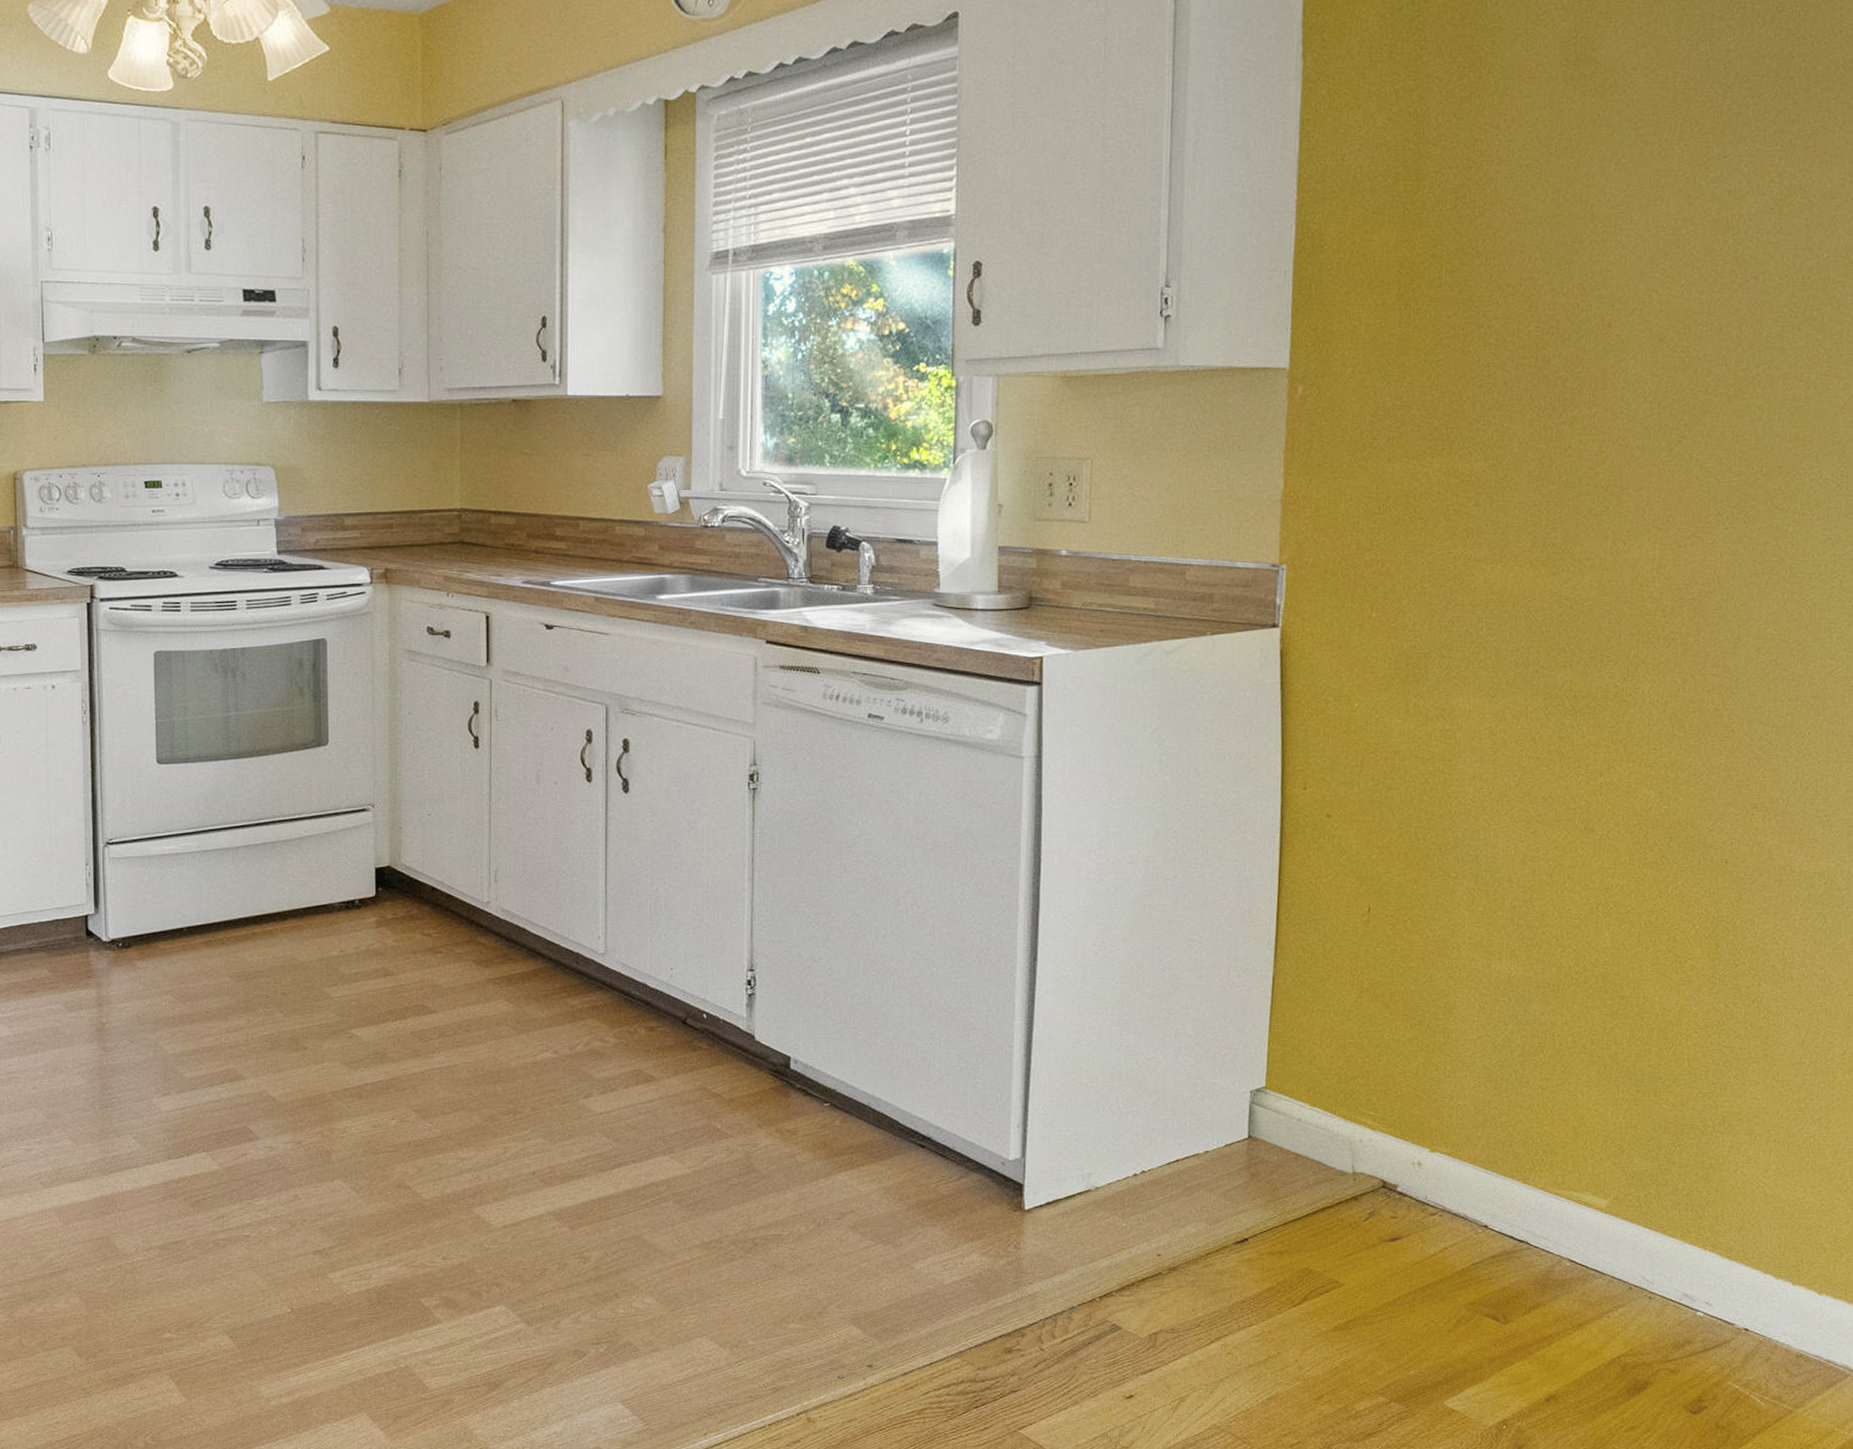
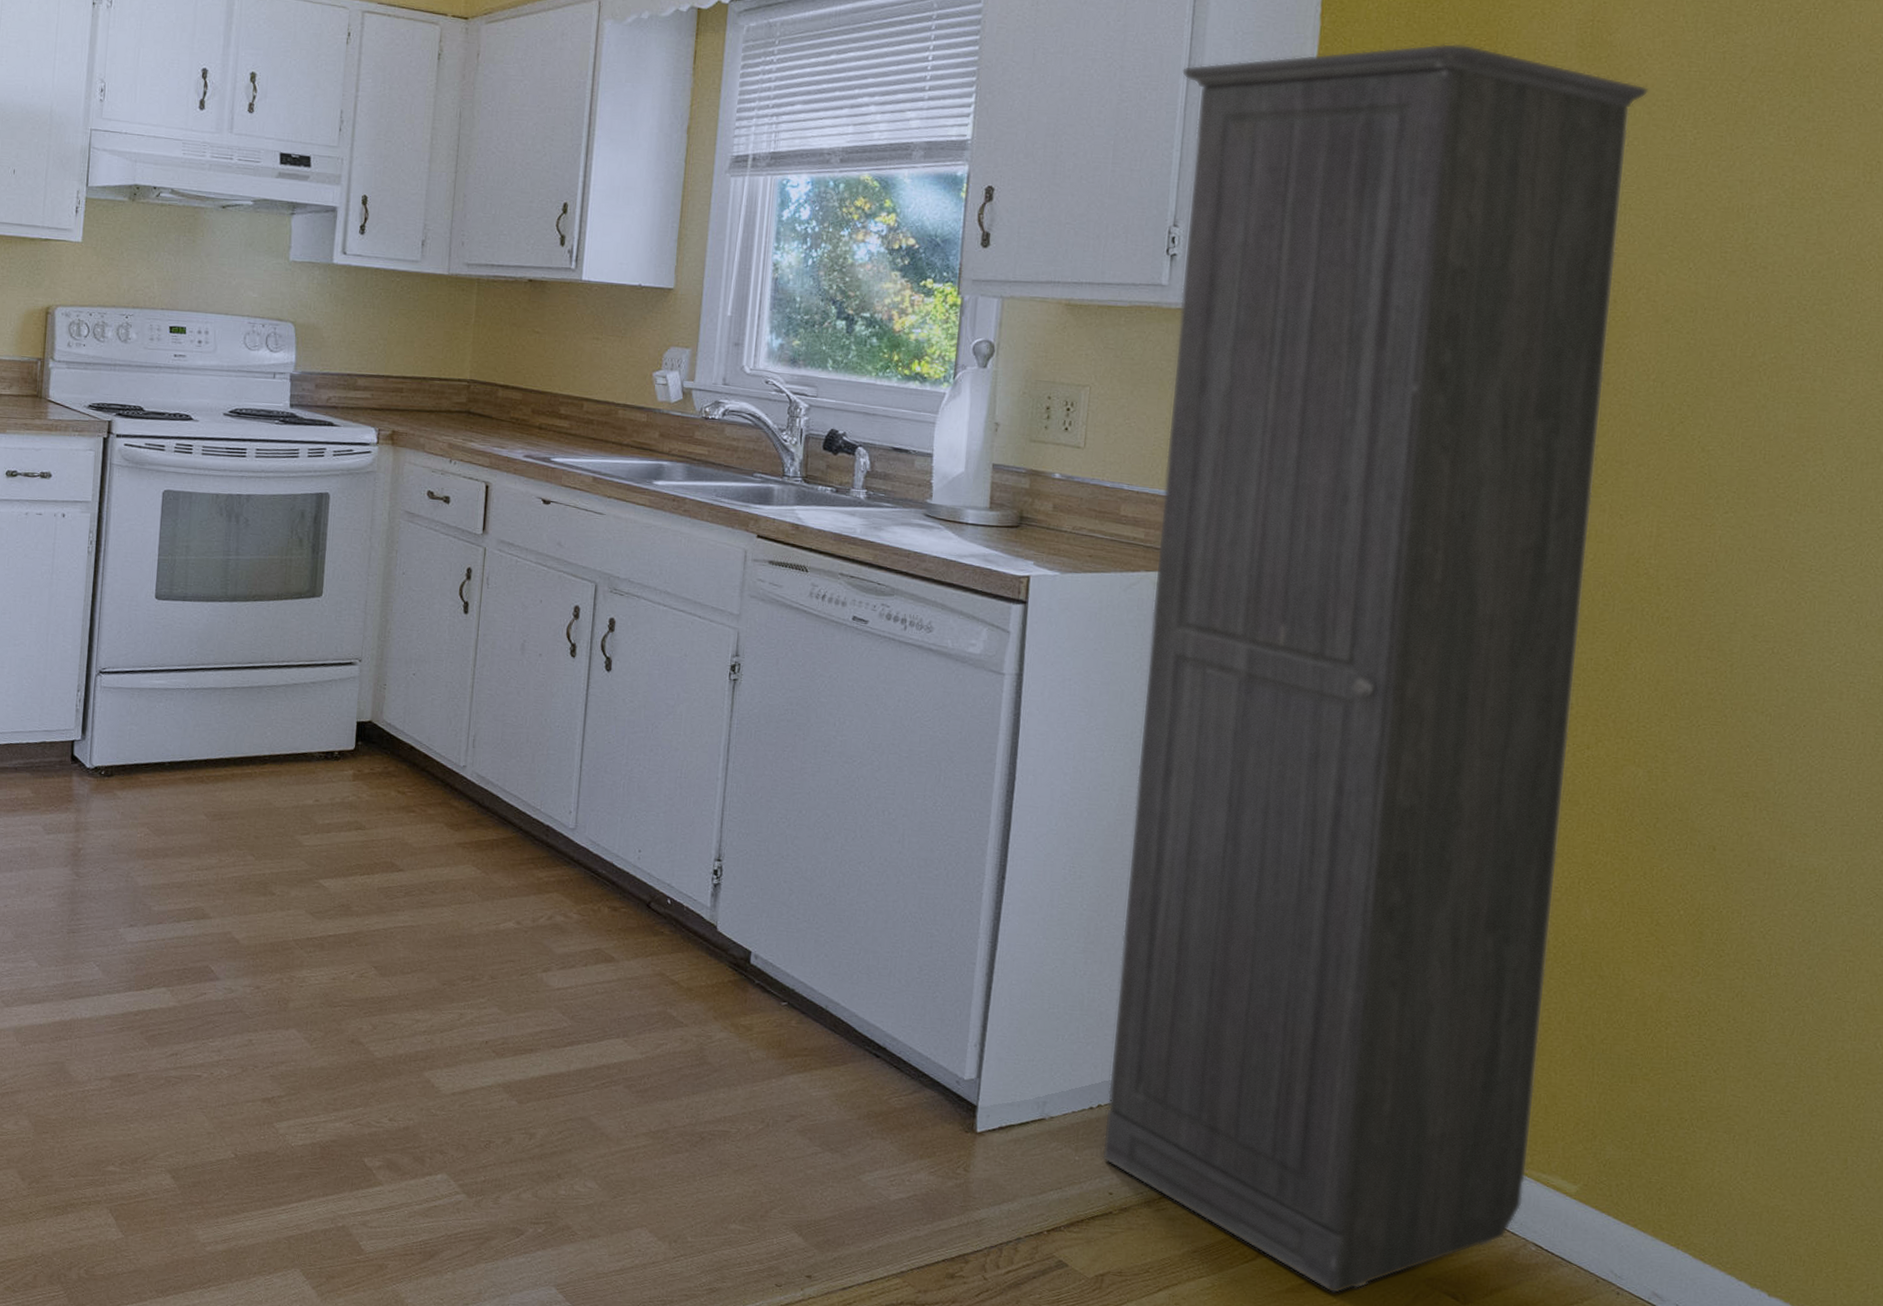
cabinet: none [1149,73,1635,1327] -> present [1102,43,1649,1294]

